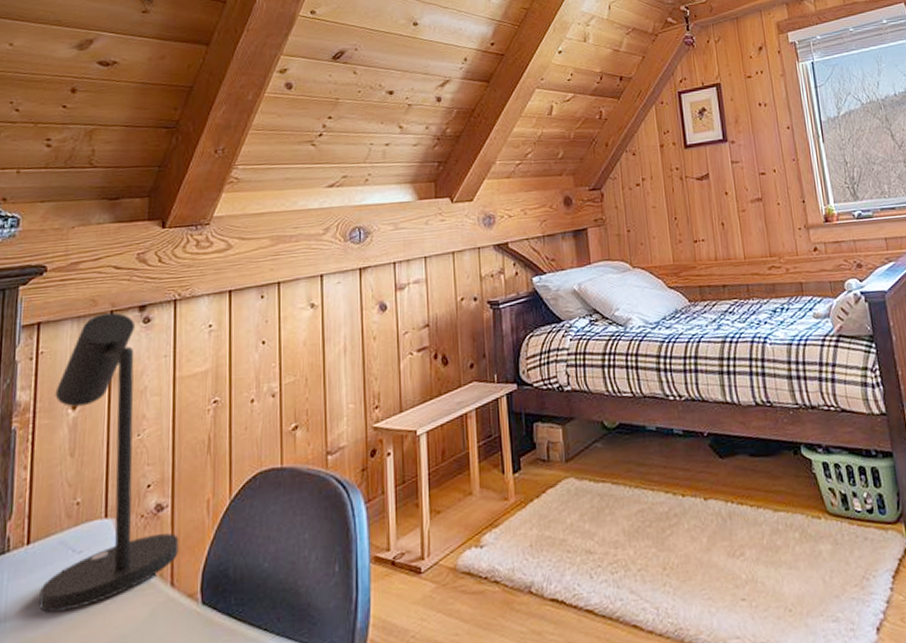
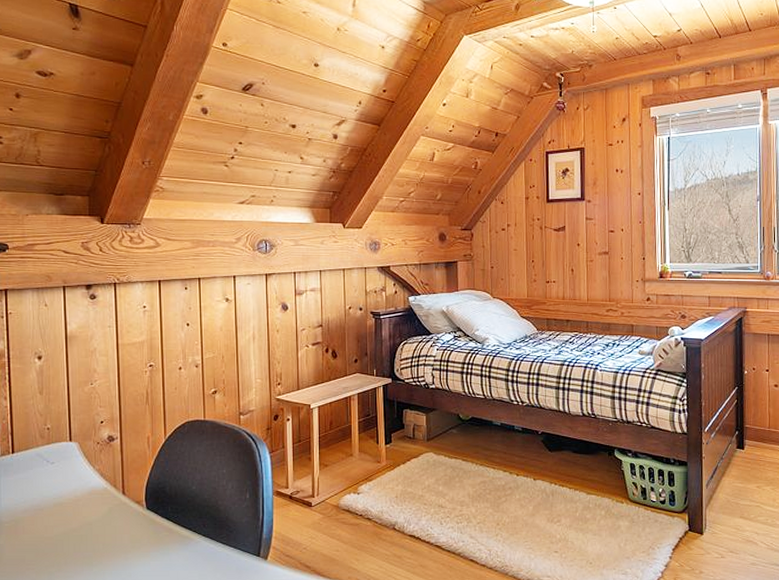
desk lamp: present [39,312,179,613] -> none [24,288,127,502]

